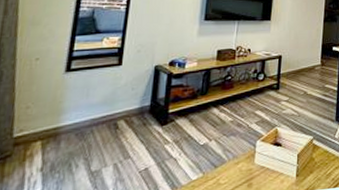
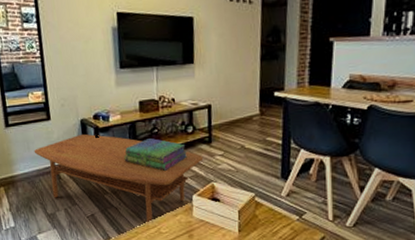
coffee table: none [93,80,271,174] -> present [34,134,204,223]
stack of books: none [193,85,256,117] -> present [123,138,187,171]

